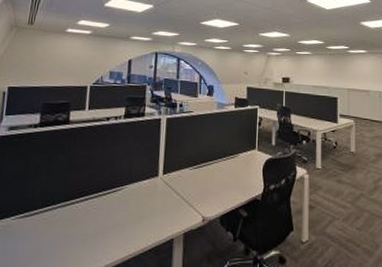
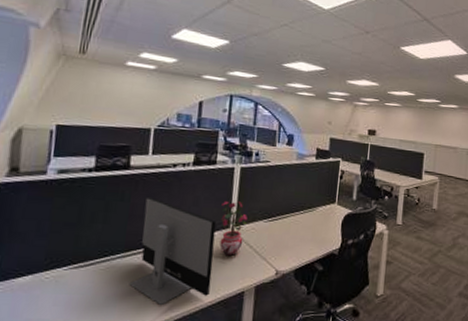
monitor: none [68,148,146,253] -> present [129,197,217,305]
potted plant: none [149,150,174,204] -> present [219,200,248,257]

